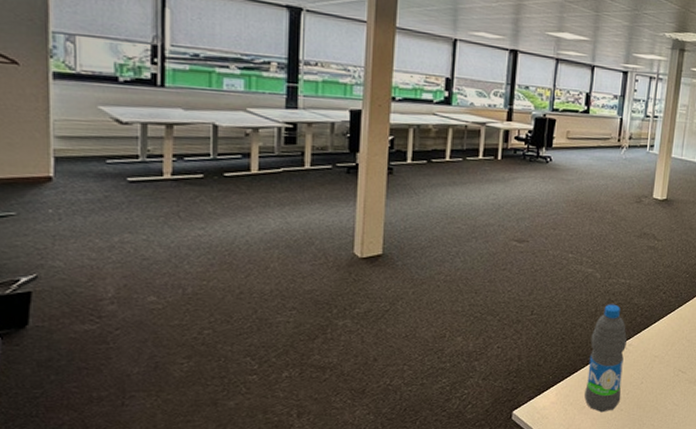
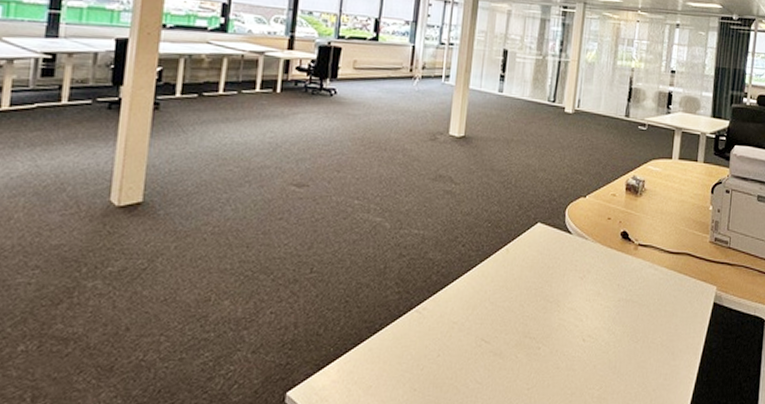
water bottle: present [584,304,627,413] -> none [371,259,421,394]

